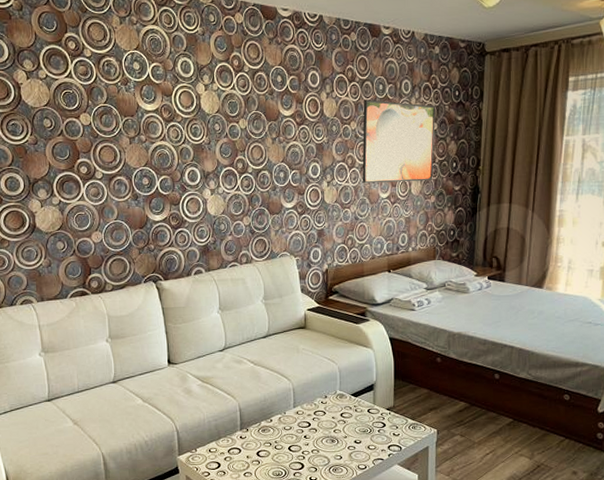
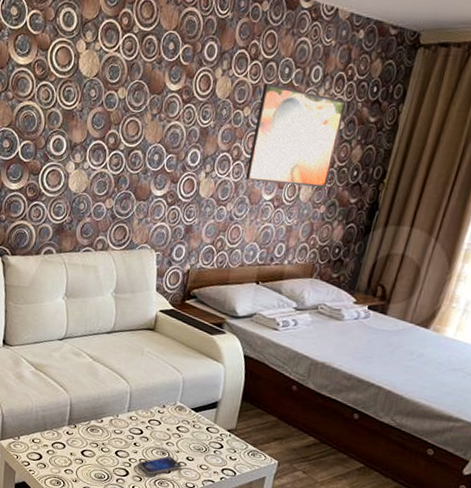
smartphone: none [311,443,352,463] -> present [138,456,183,475]

